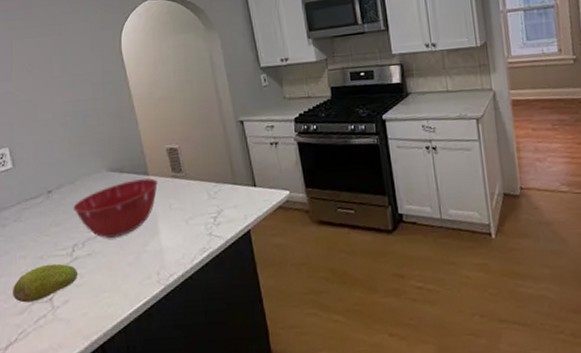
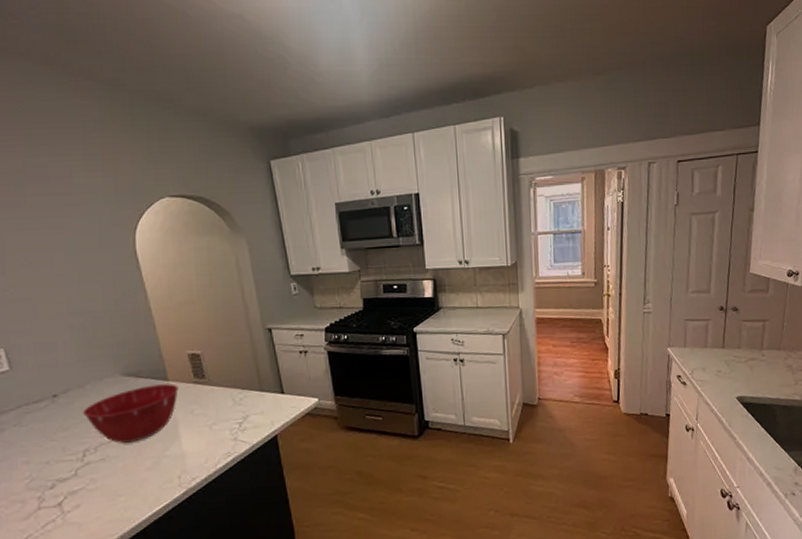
fruit: present [13,263,79,303] -> none [15,468,91,509]

